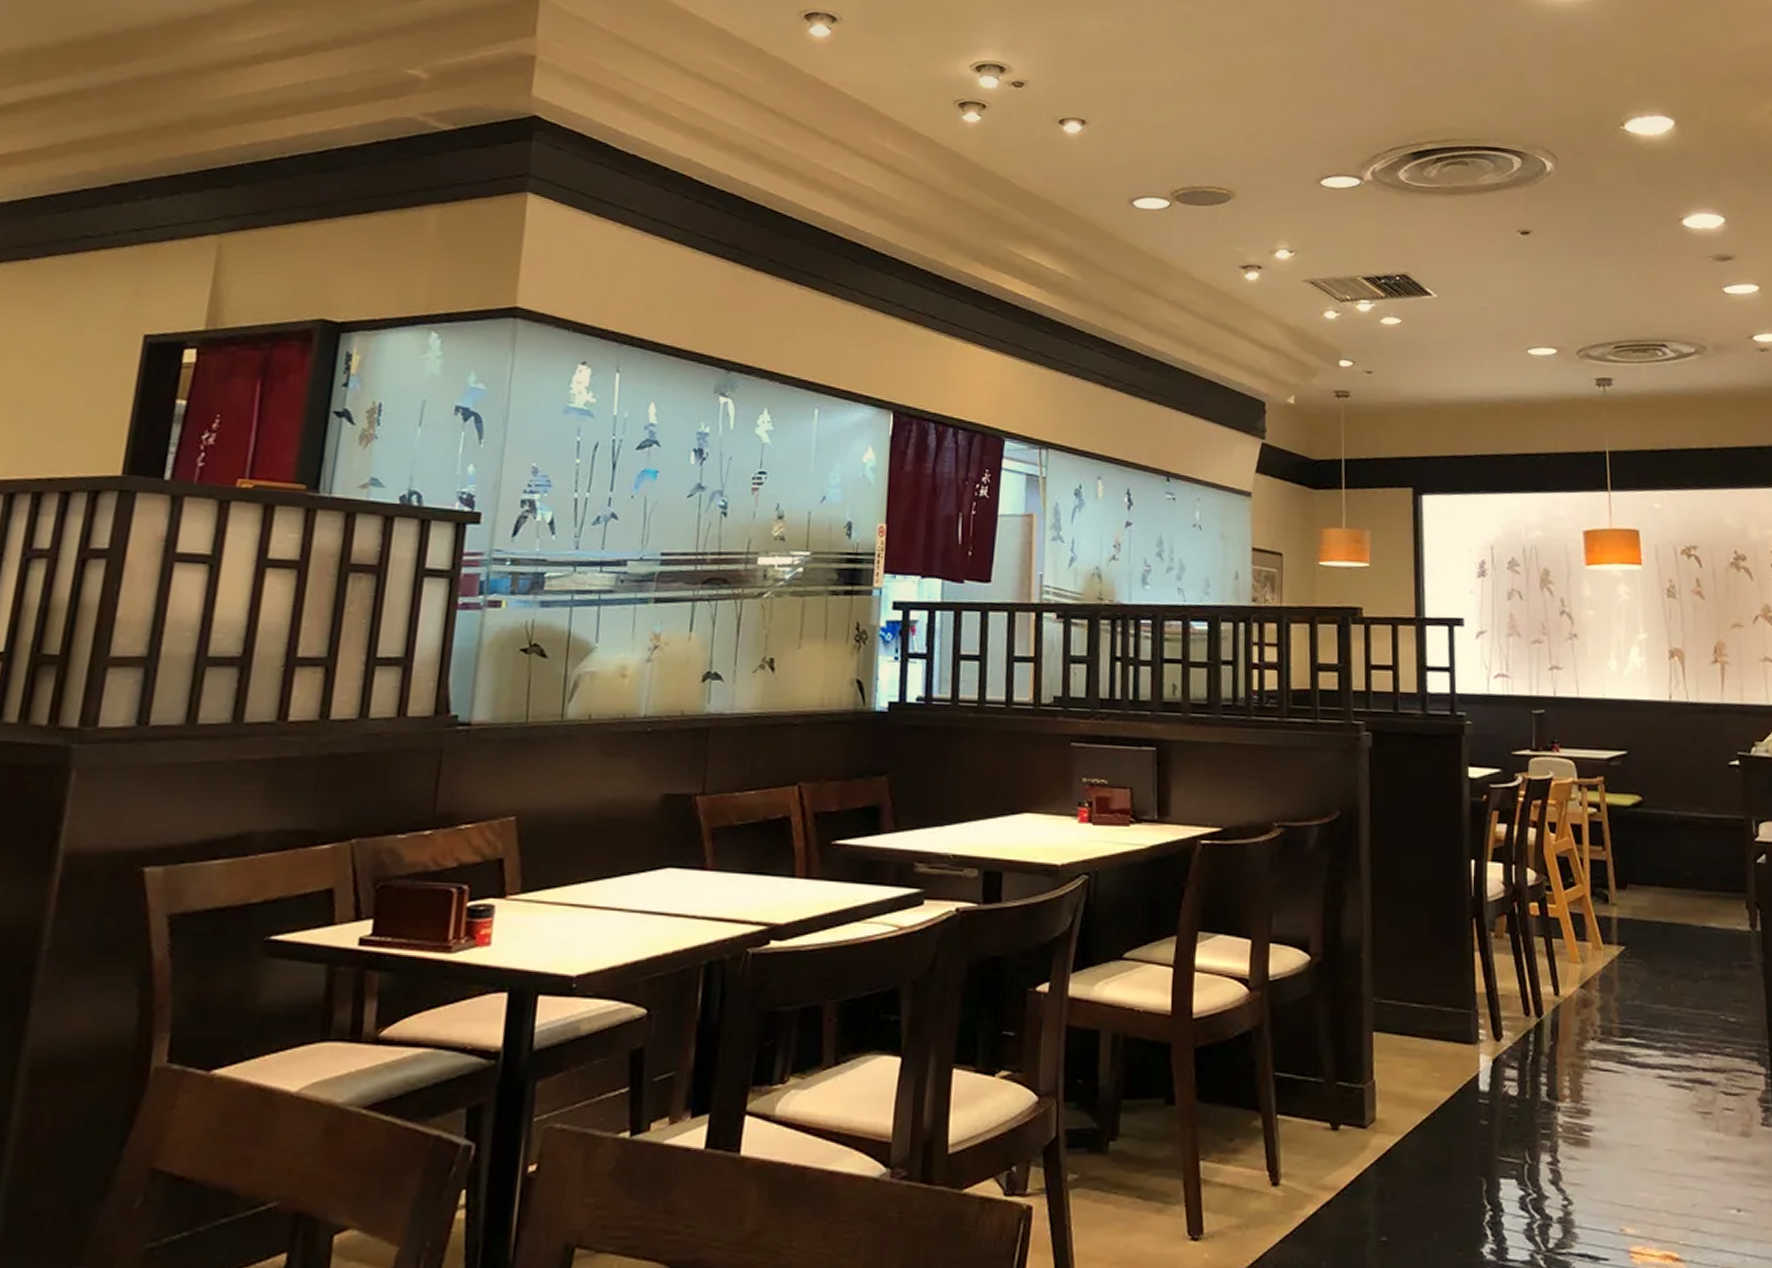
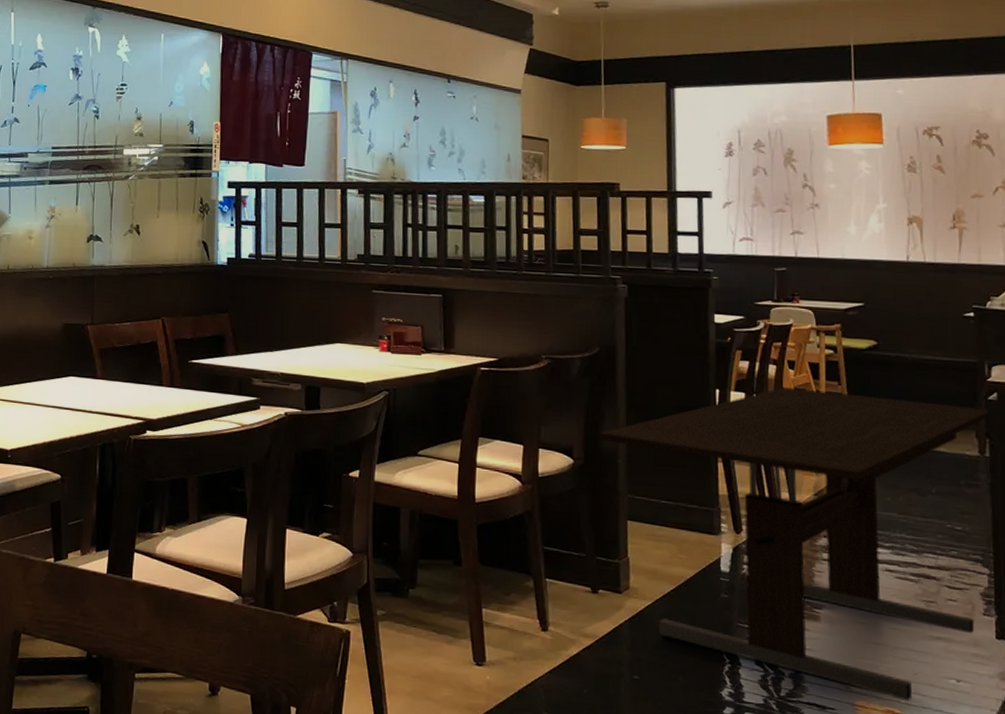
dining table: none [1339,855,1759,1242] -> present [598,387,990,701]

